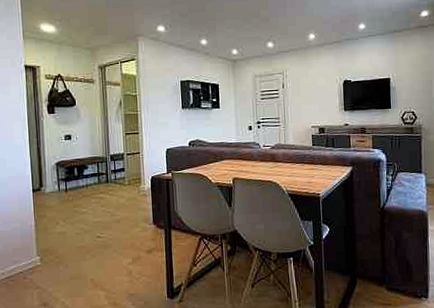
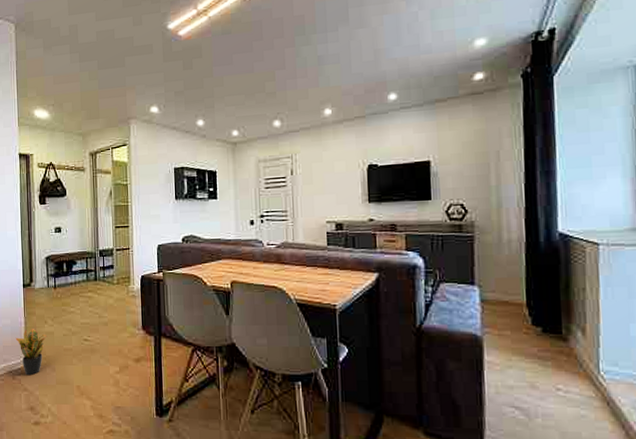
potted plant: none [25,229,59,274] -> present [15,328,47,376]

